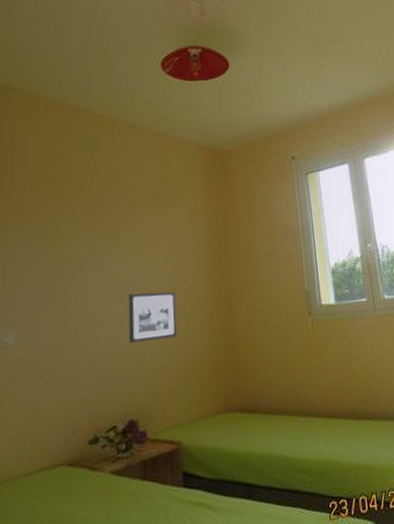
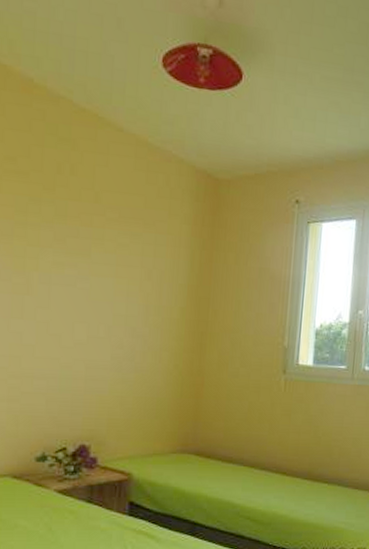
picture frame: present [128,291,178,344] -> none [90,318,145,371]

